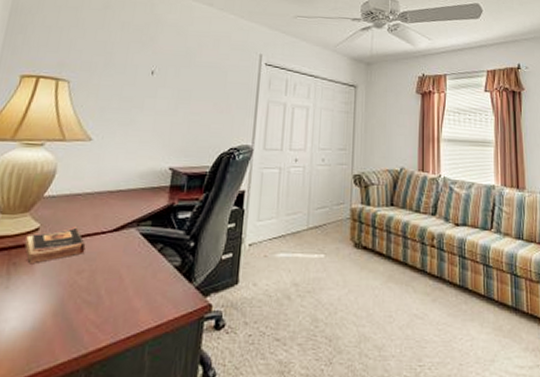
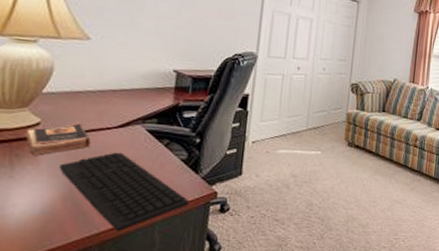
keyboard: none [53,258,182,351] -> present [59,152,189,231]

